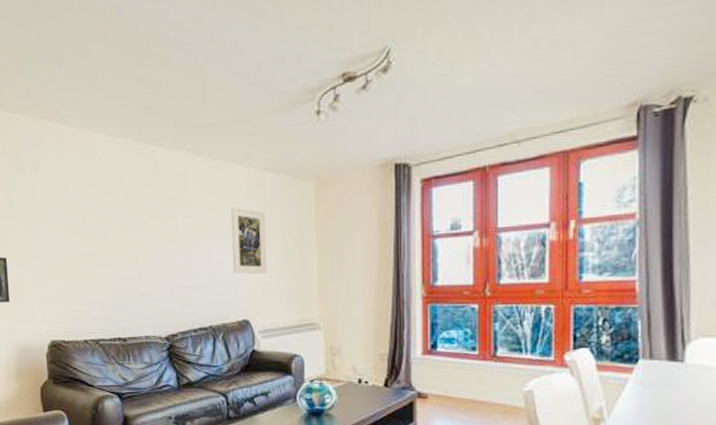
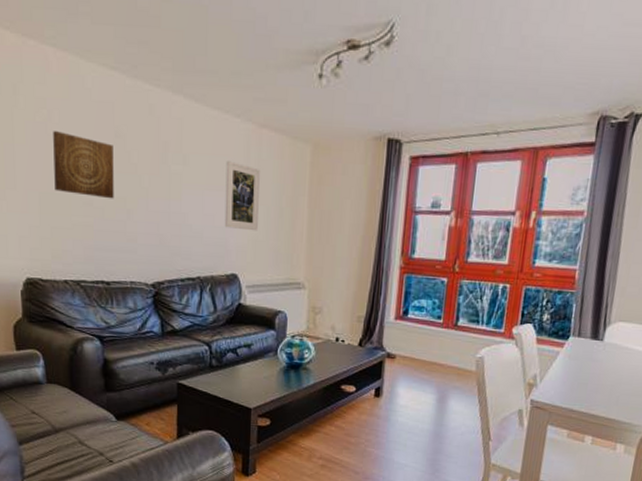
wall art: none [70,200,127,258] -> present [53,131,114,199]

